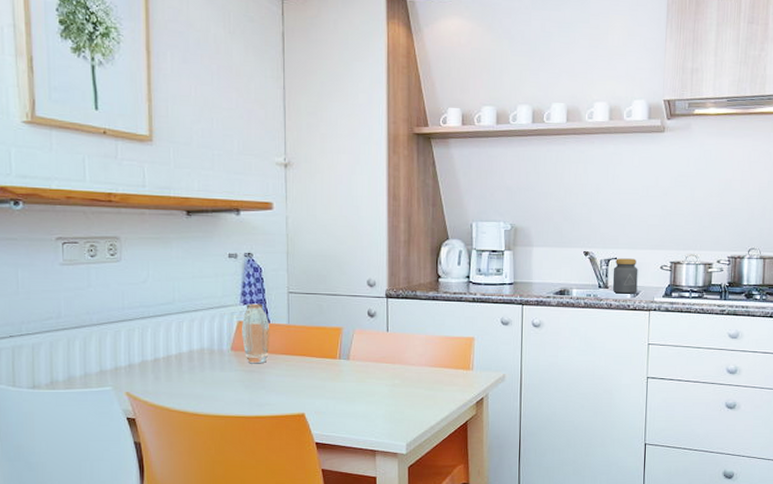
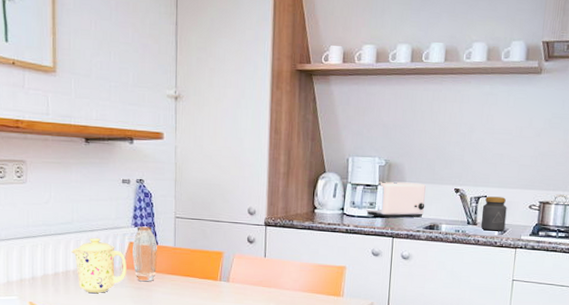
mug: none [173,318,237,379] -> present [71,237,128,293]
toaster: none [493,246,554,285] -> present [366,181,426,218]

